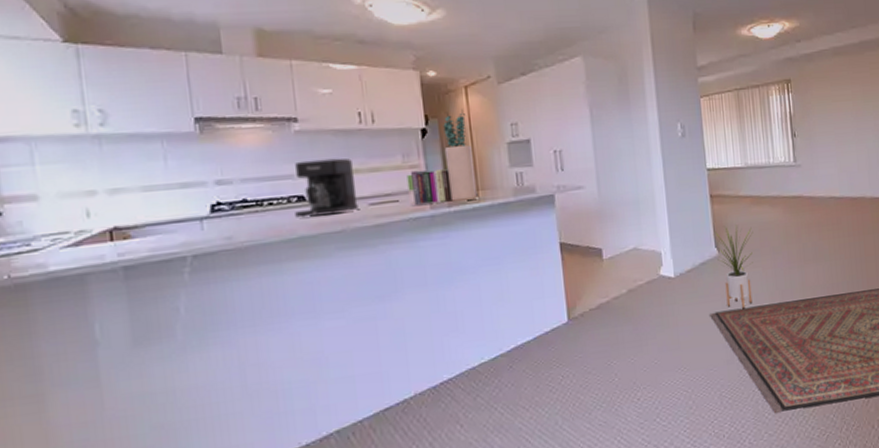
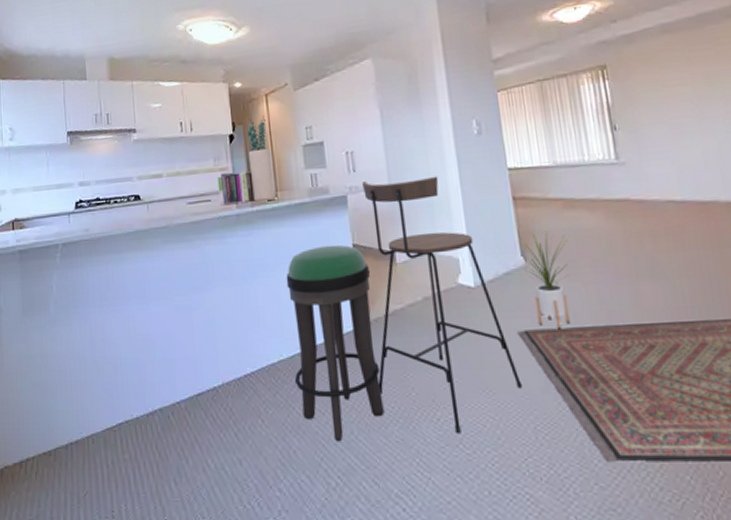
coffee maker: present [295,158,359,218] -> none [133,162,179,214]
bar stool: none [488,244,589,434] -> present [286,244,384,442]
bar stool: none [569,175,712,409] -> present [361,176,523,433]

